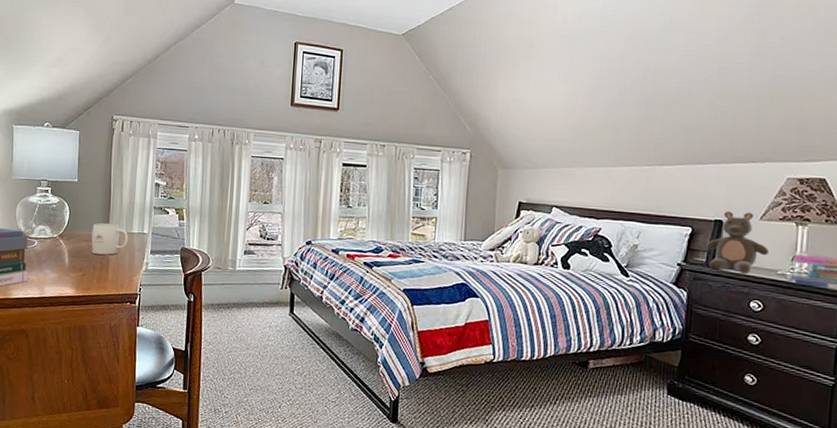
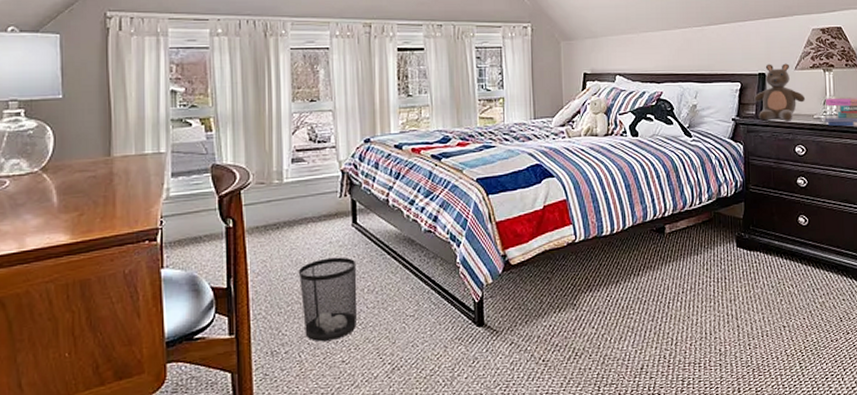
mug: present [91,223,128,255] -> none [88,145,139,186]
waste bin: none [241,339,290,410] -> present [298,257,357,341]

